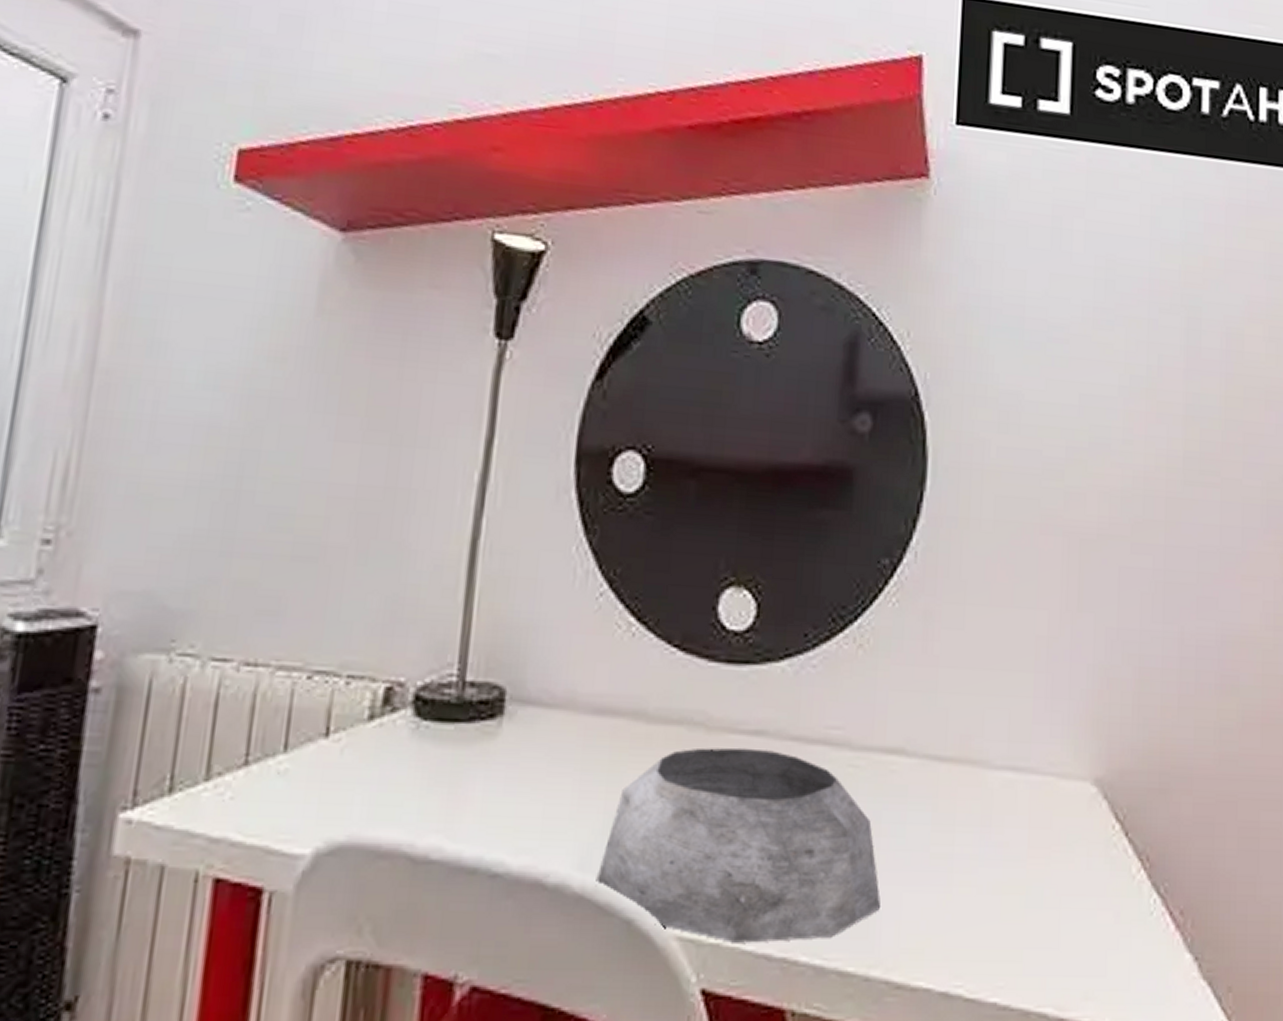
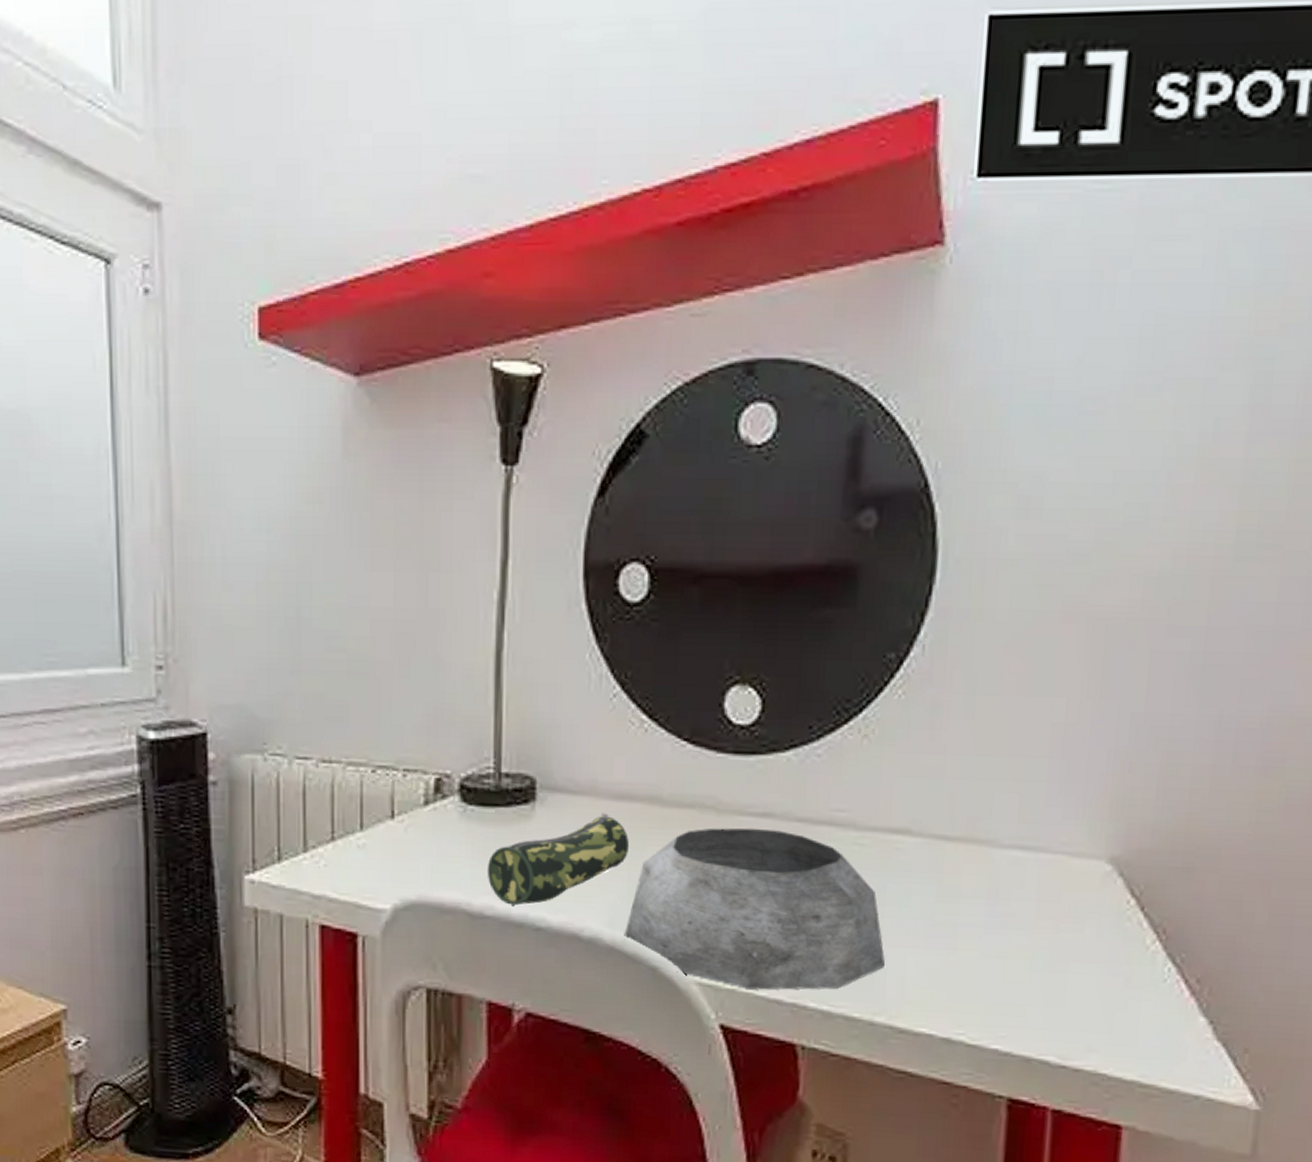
pencil case: none [437,730,608,846] -> present [486,813,629,906]

